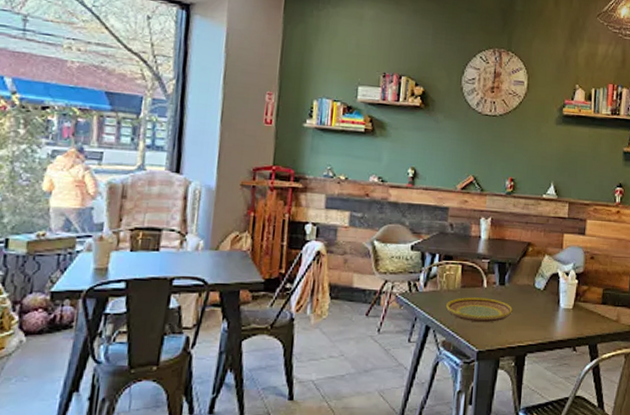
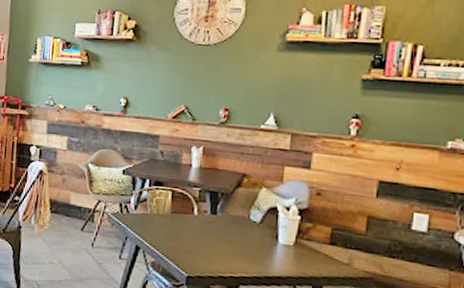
plate: present [446,297,513,323] -> none [156,222,225,250]

